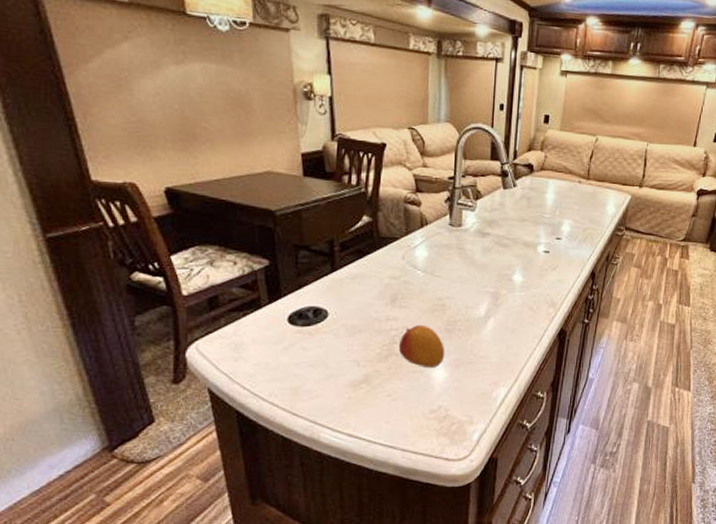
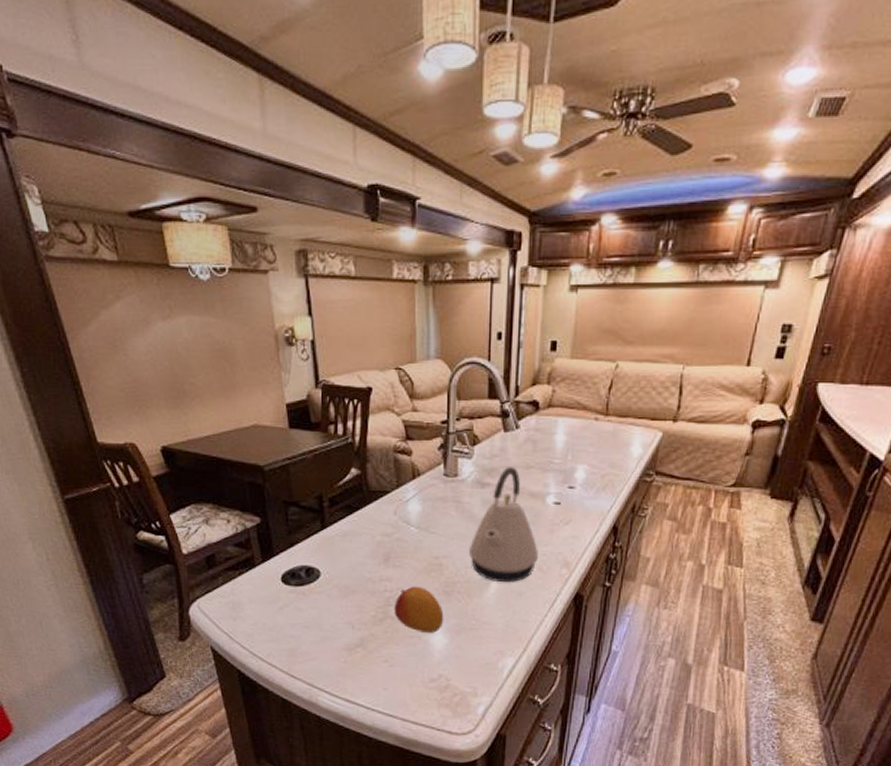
kettle: none [470,219,530,320] -> present [469,467,538,582]

